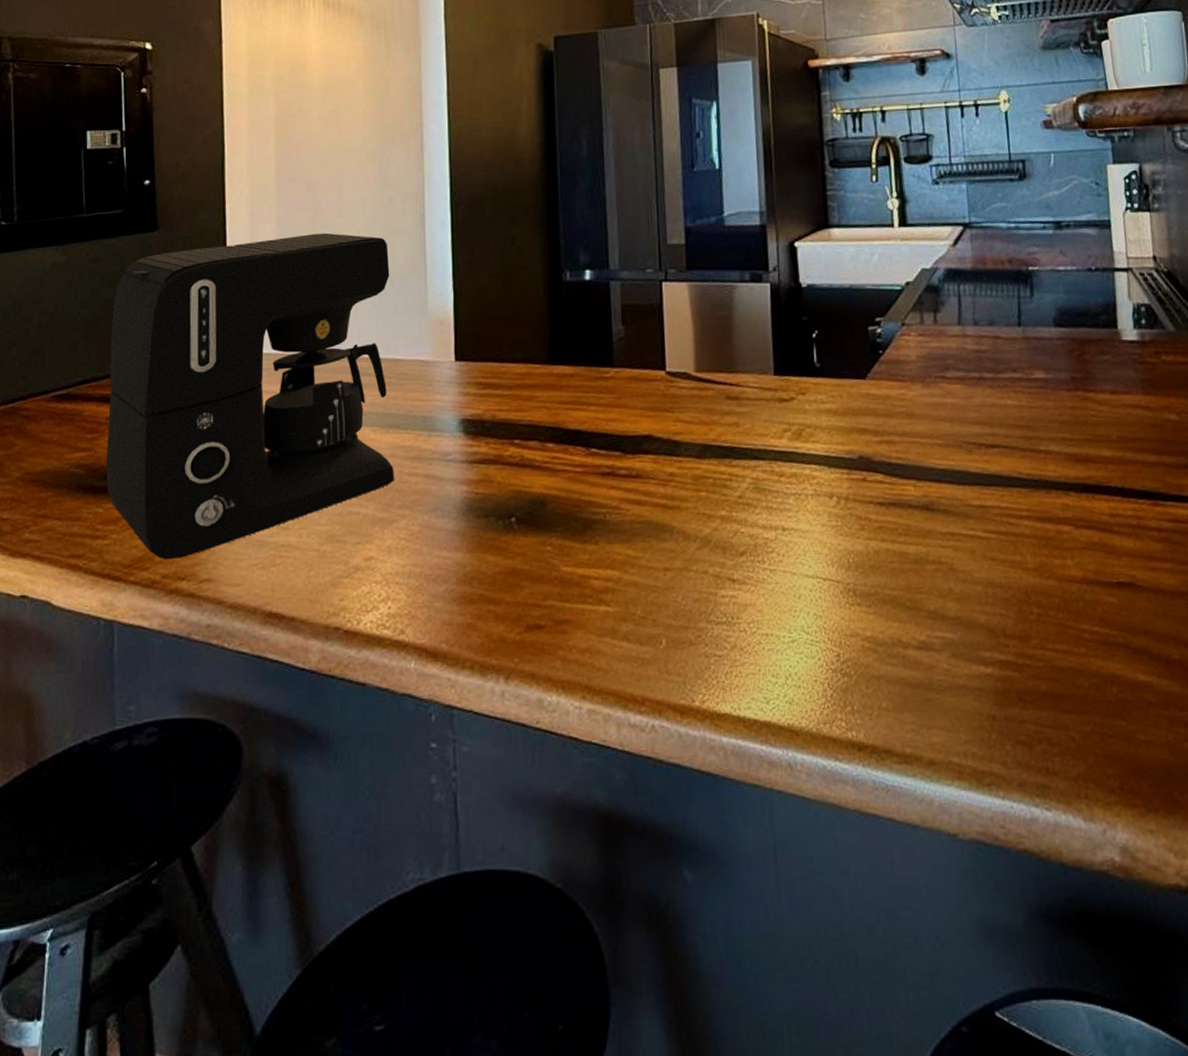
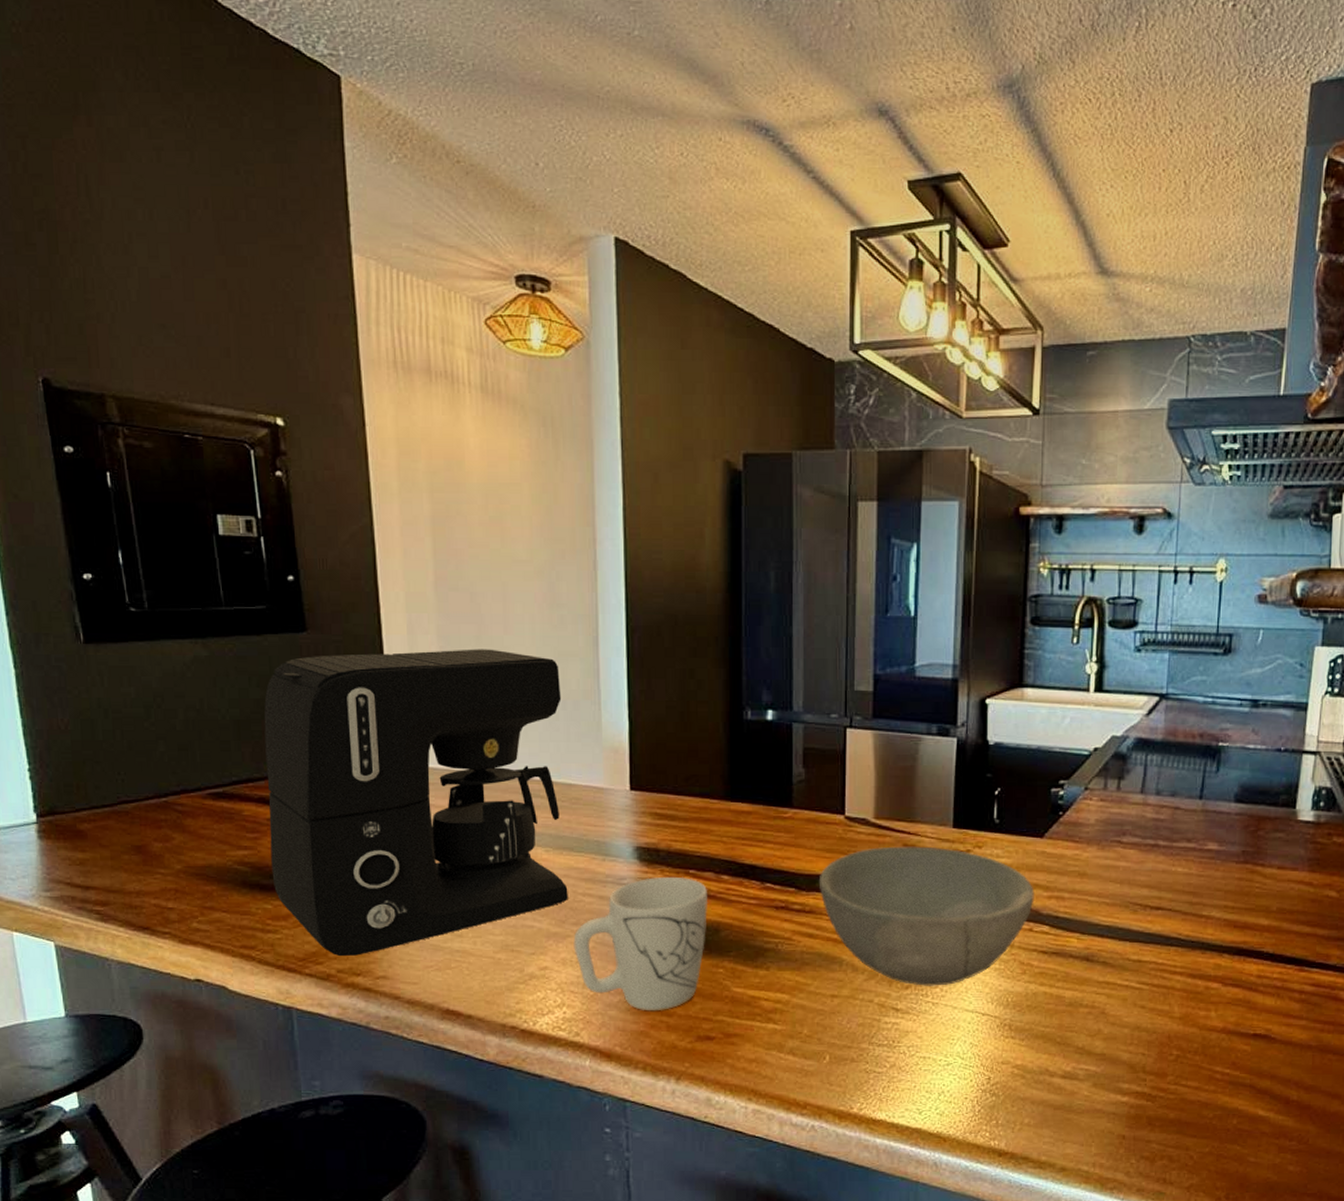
mug: none [399,448,534,599] -> present [573,876,709,1010]
bowl: none [643,397,865,552] -> present [818,846,1035,986]

